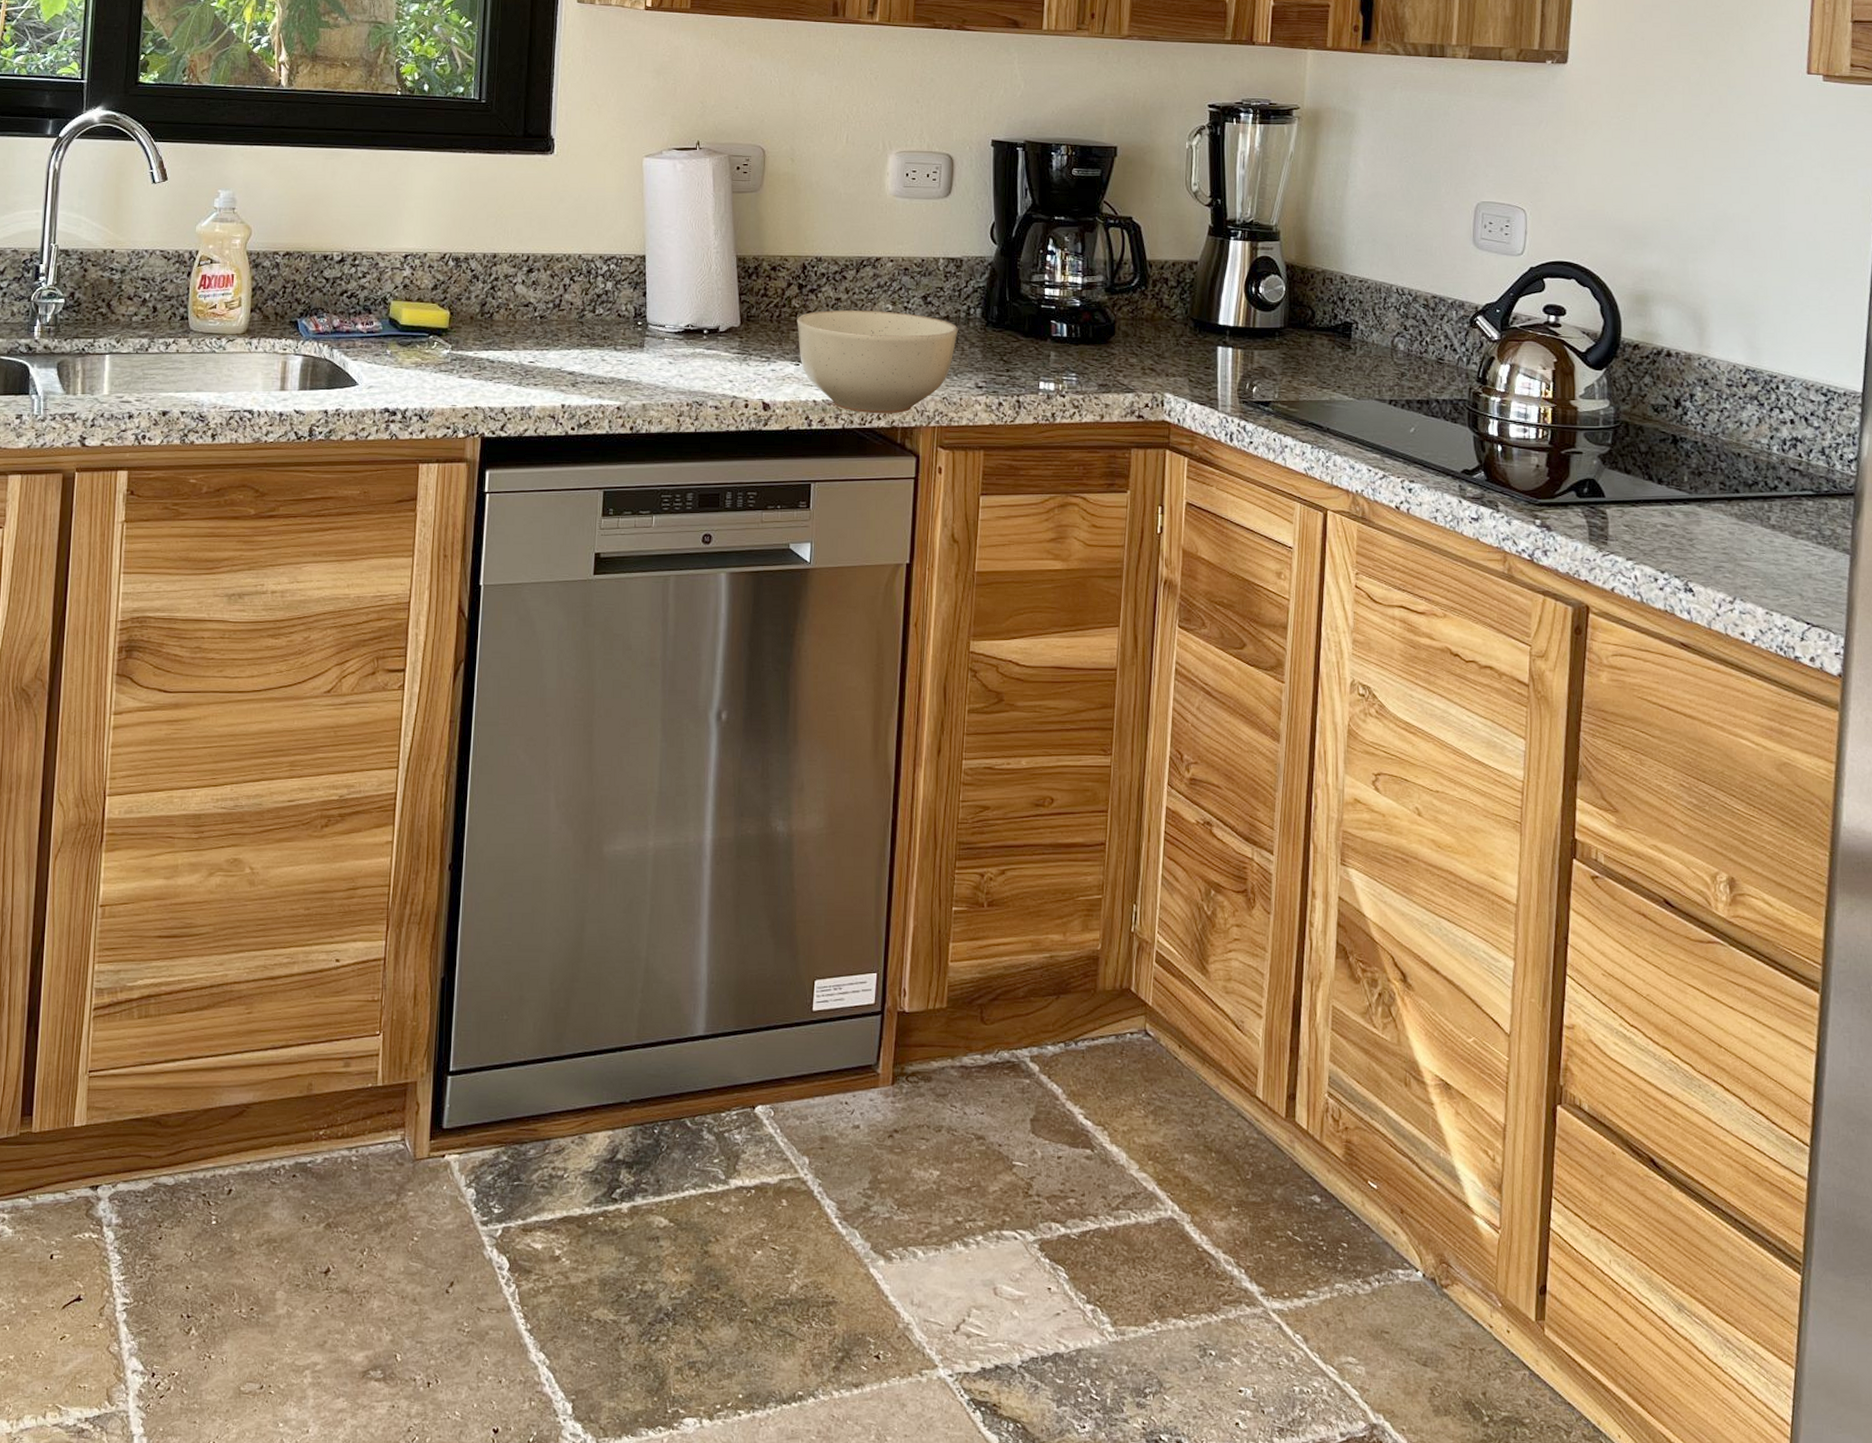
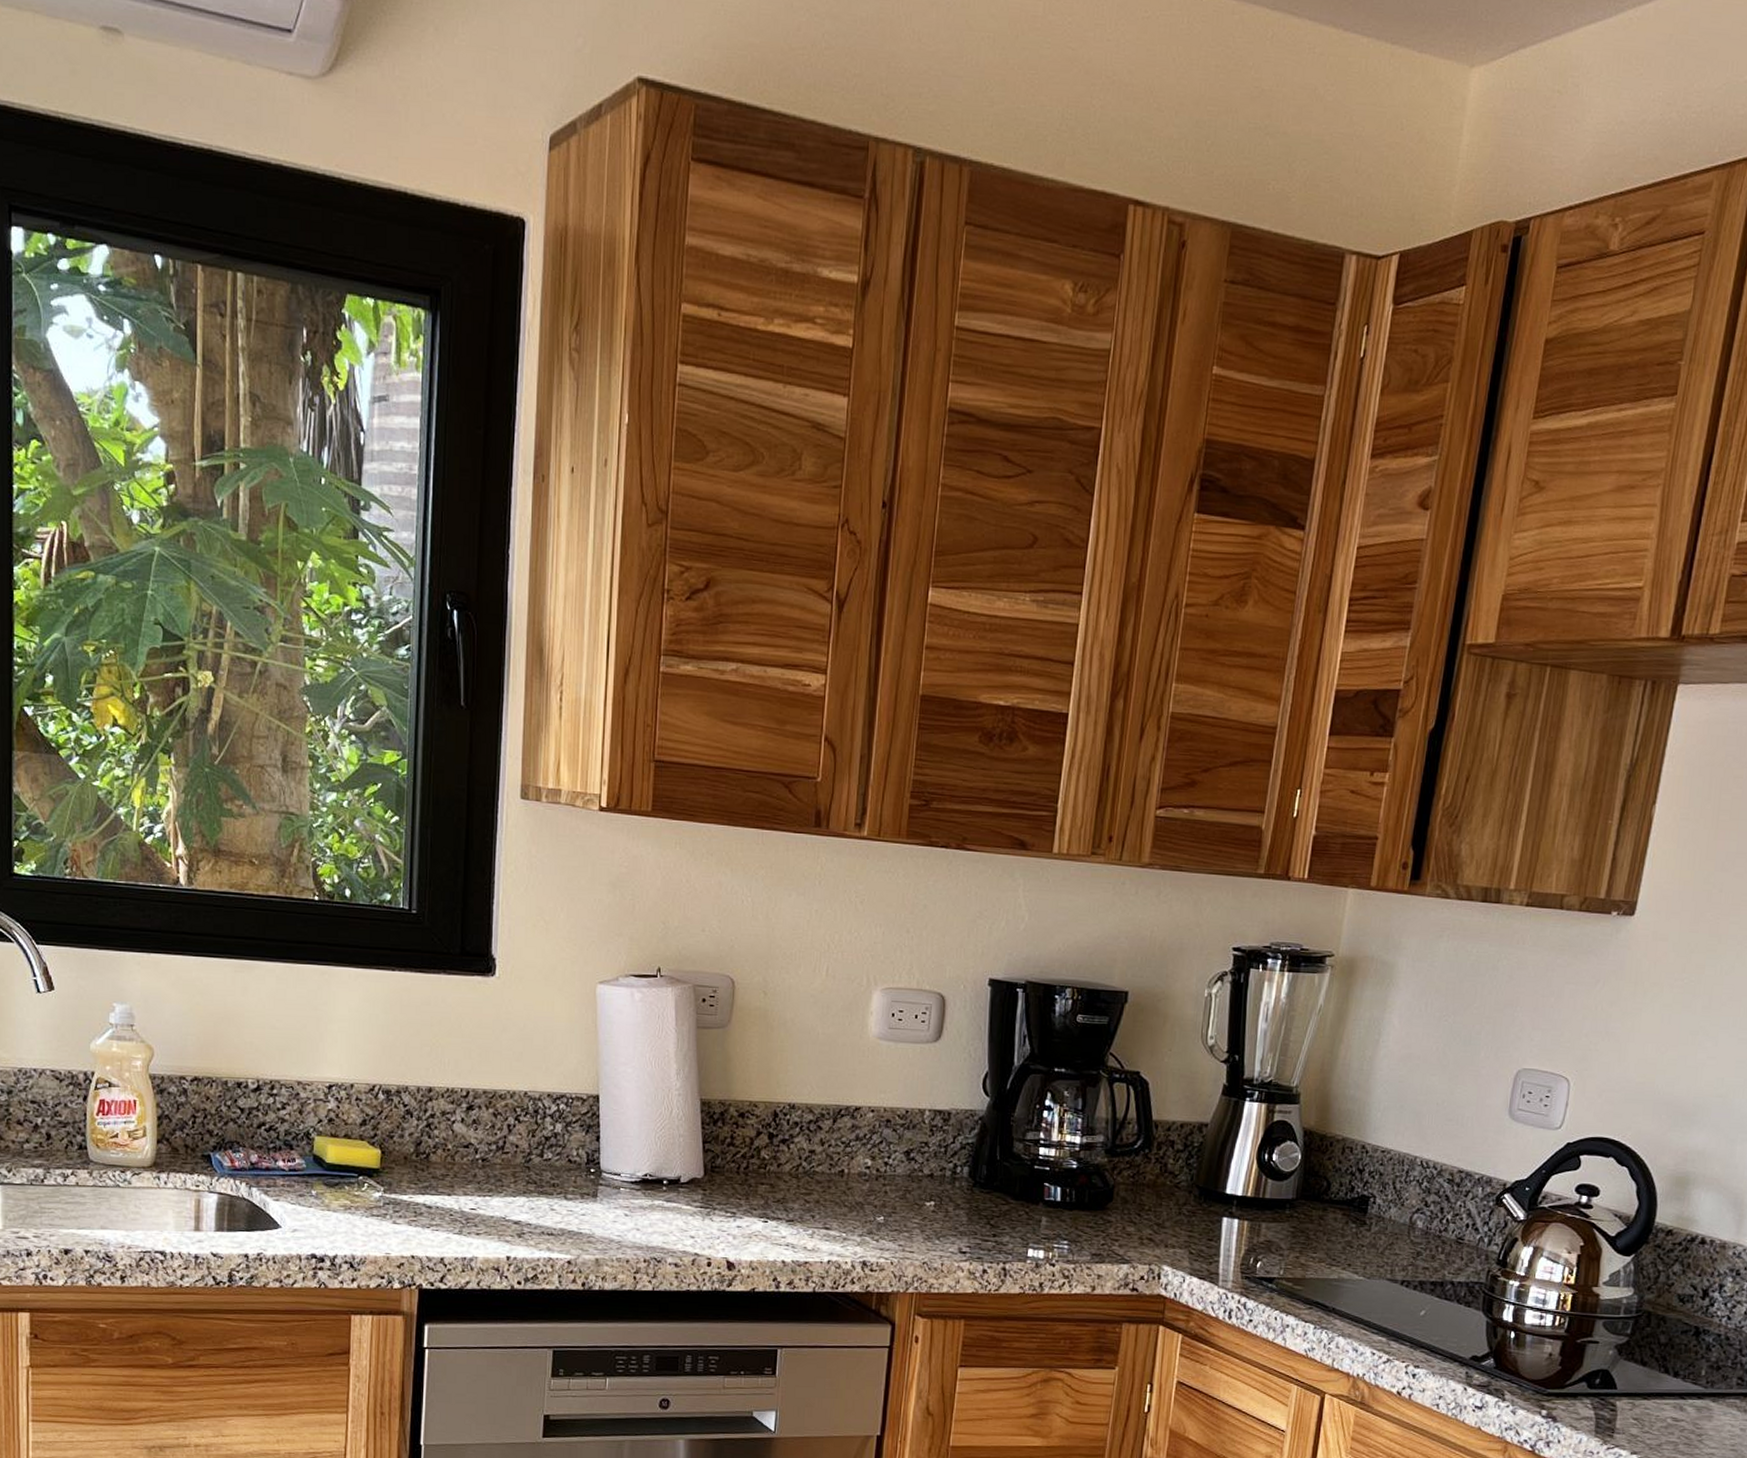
bowl: present [797,309,958,414] -> none [766,1163,943,1278]

